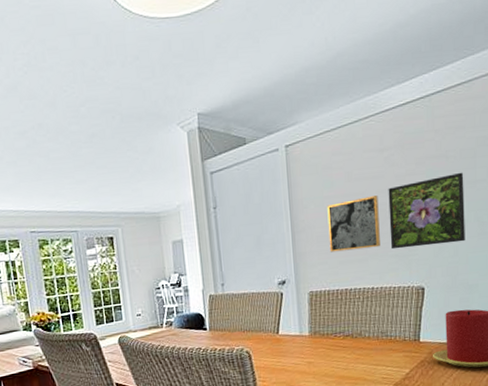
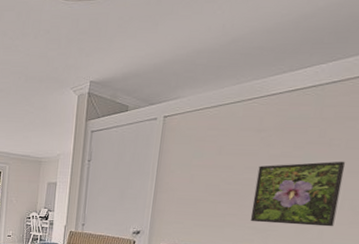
wall art: present [327,196,380,253] -> none [187,170,247,218]

